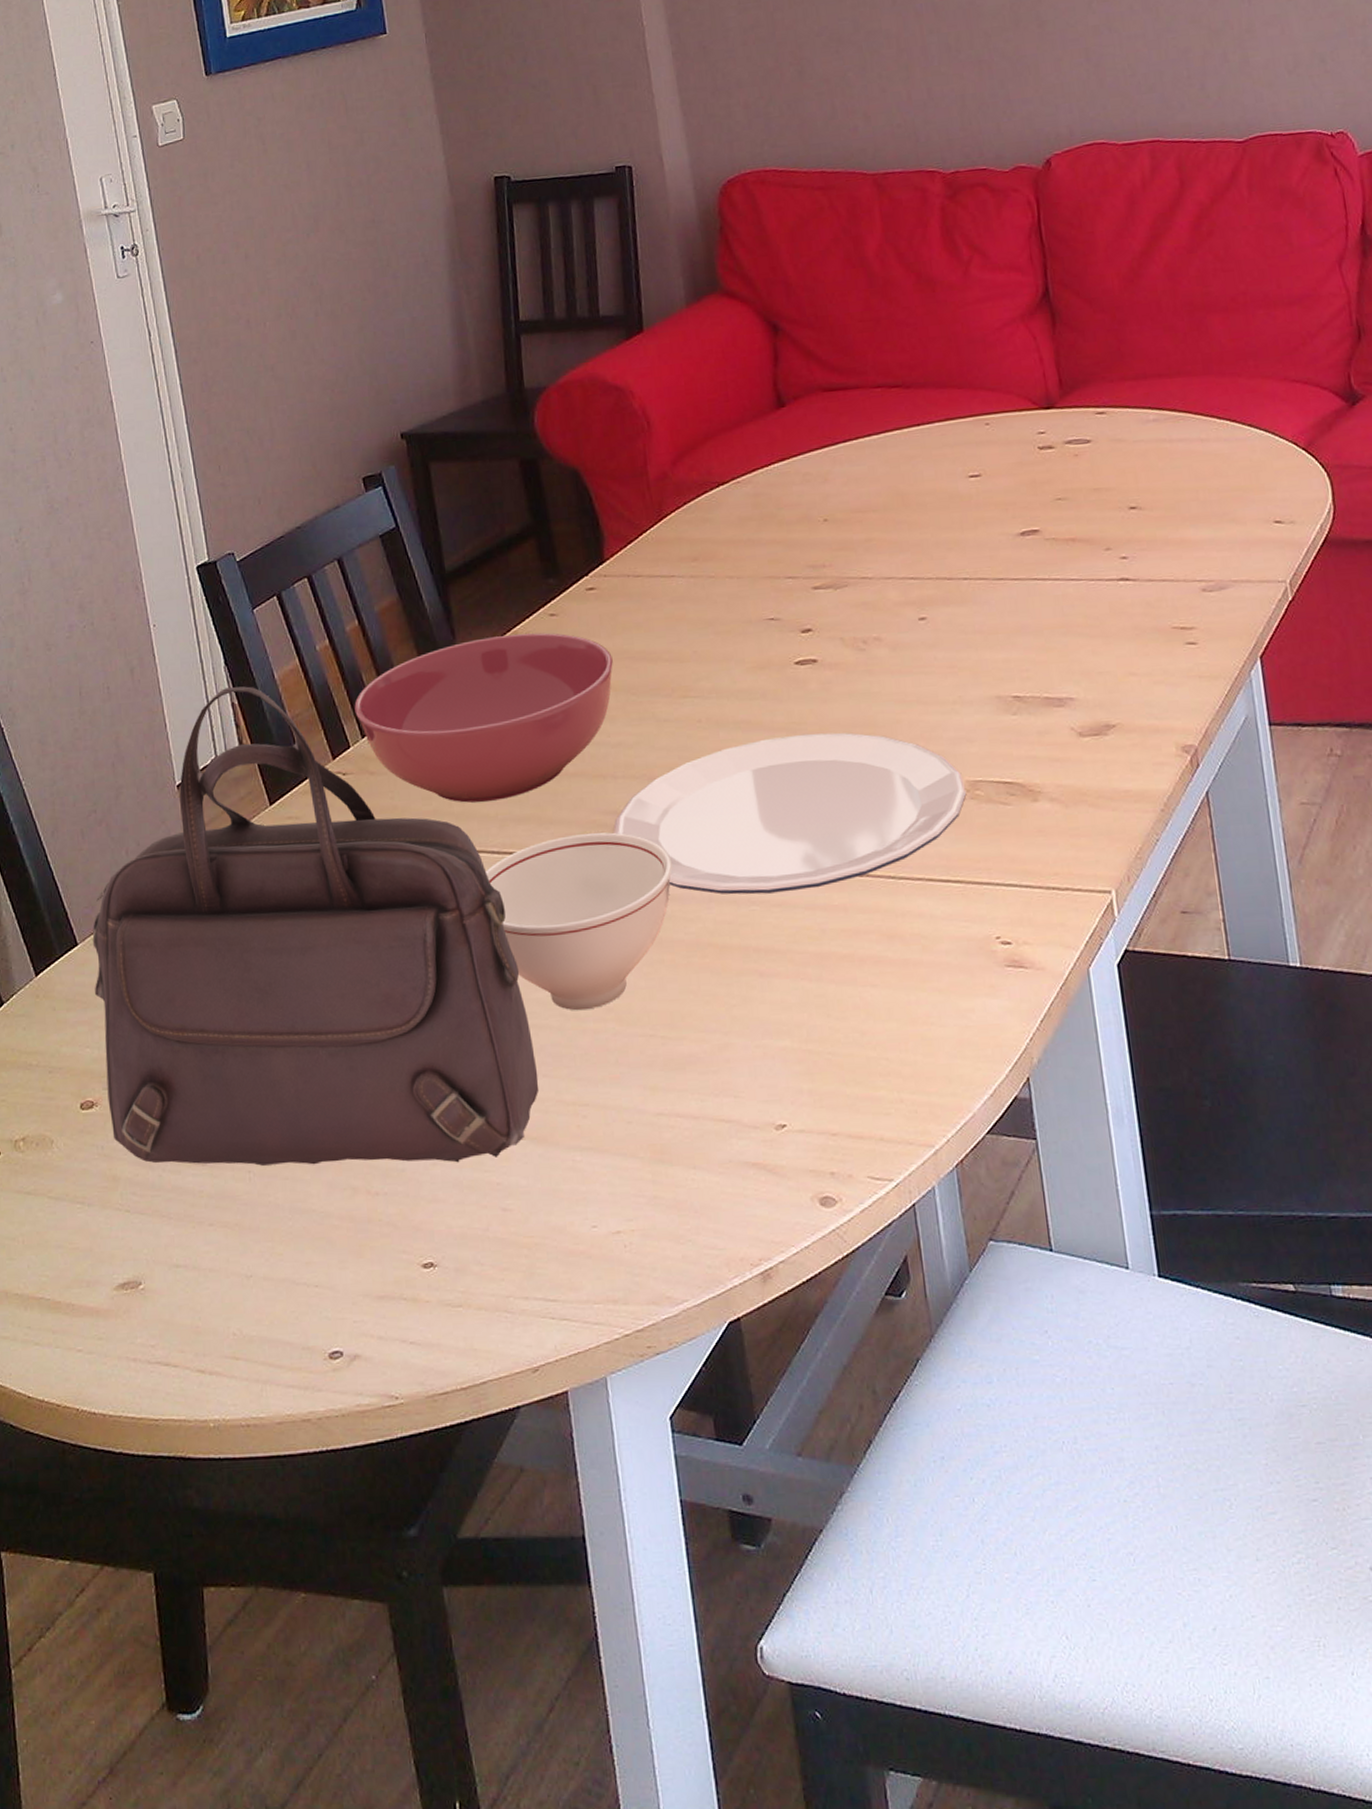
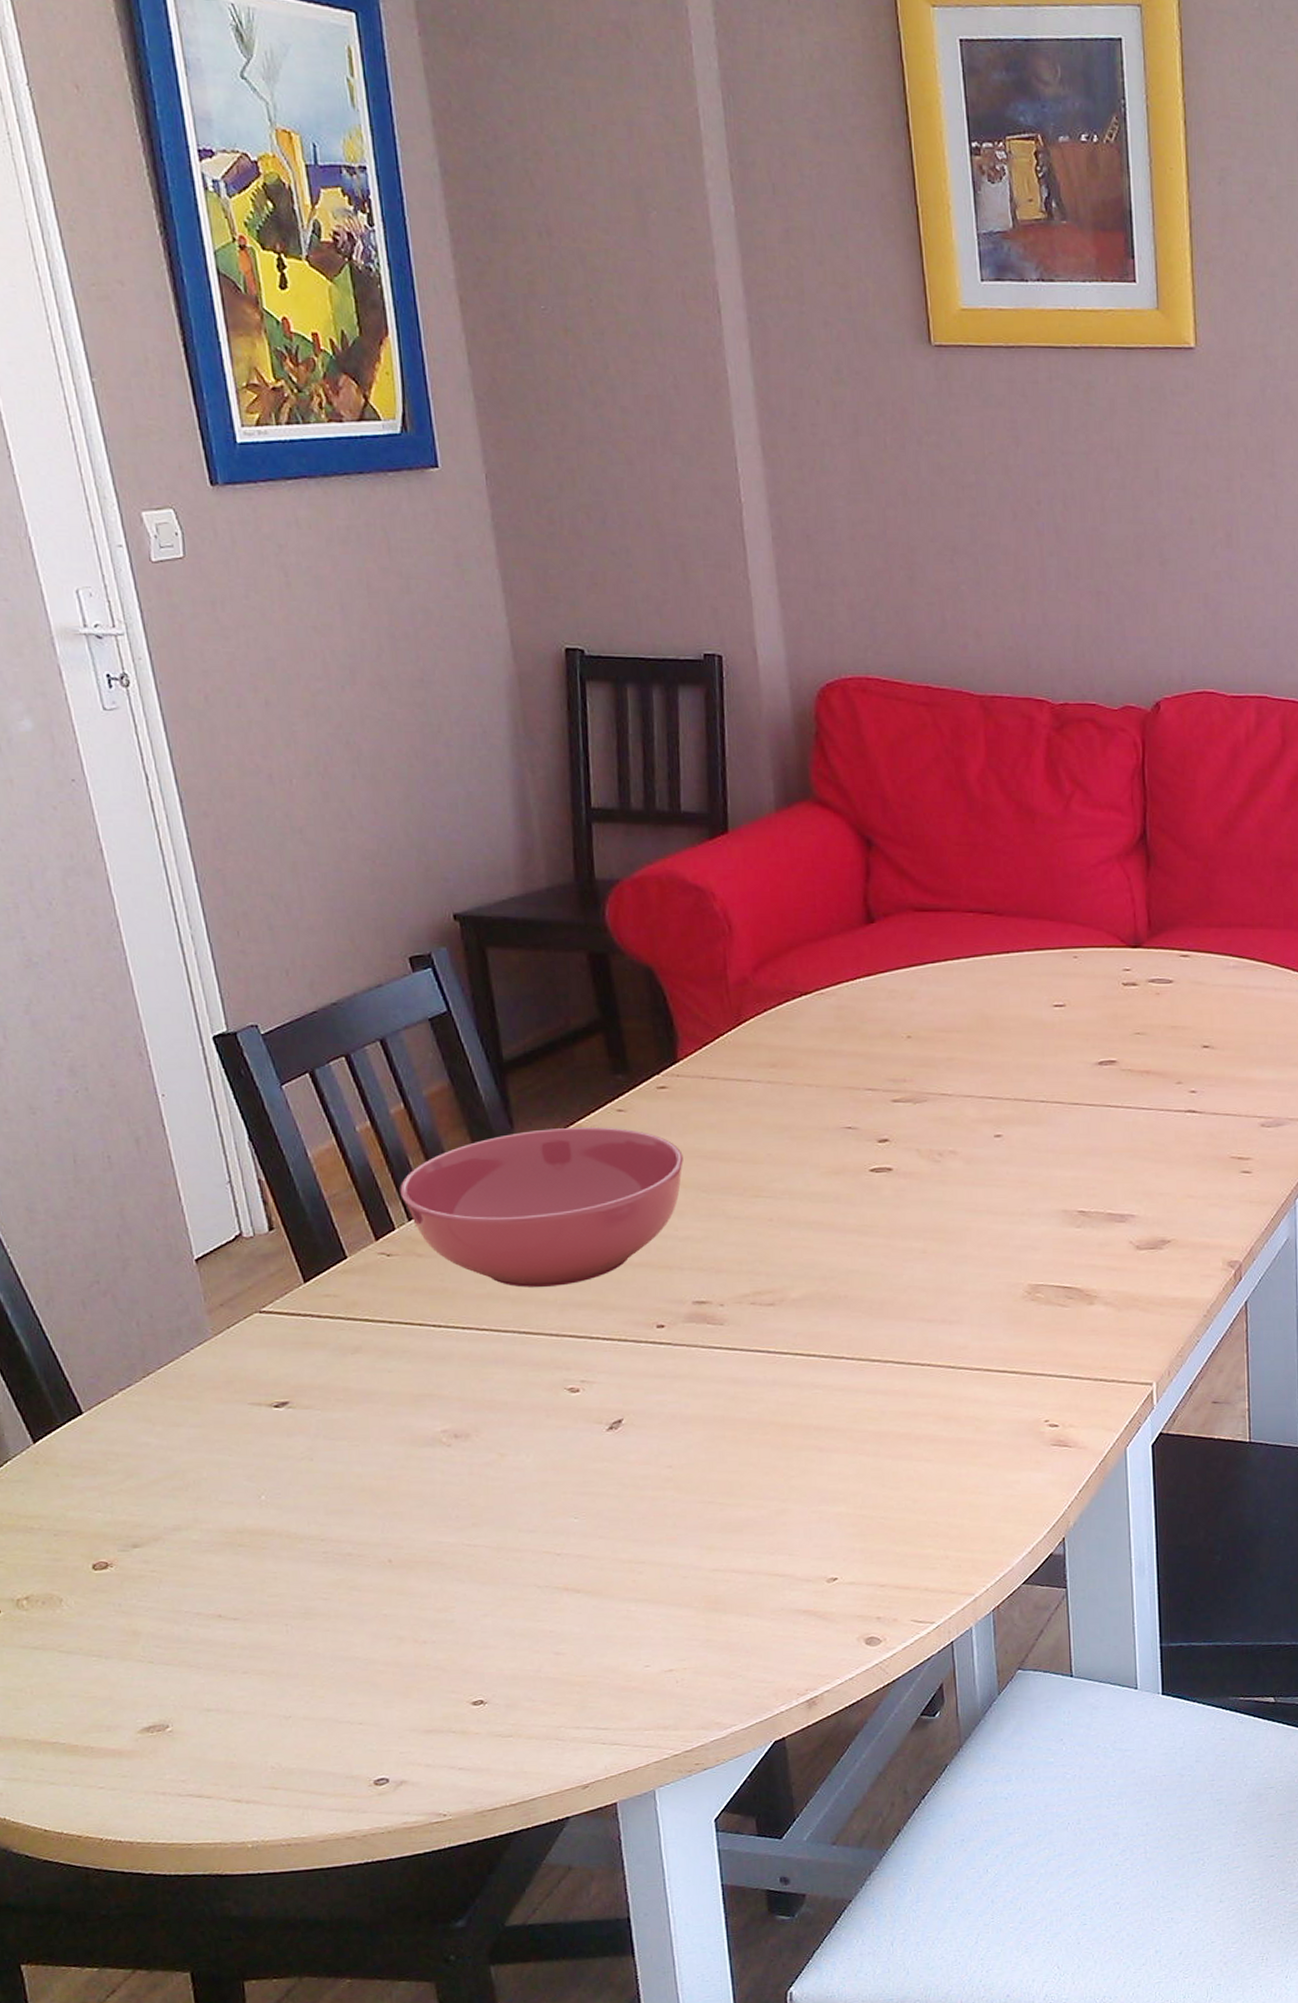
handbag: present [92,686,539,1166] -> none [99,1163,595,1619]
bowl: present [485,832,673,1011] -> none [542,1319,738,1480]
plate: present [612,732,967,895] -> none [677,1236,1028,1380]

